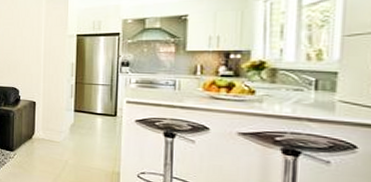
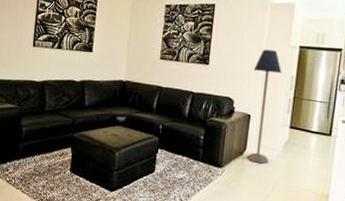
floor lamp: none [34,41,62,146] -> present [246,49,282,164]

